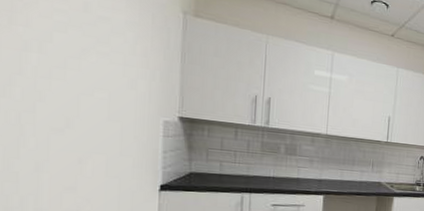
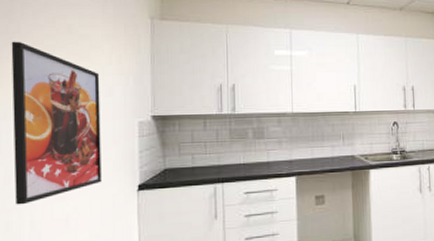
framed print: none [11,8,121,191] -> present [11,41,103,205]

